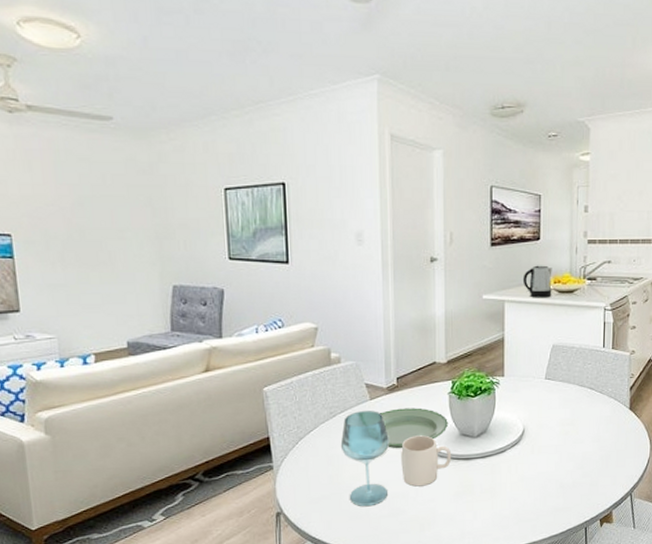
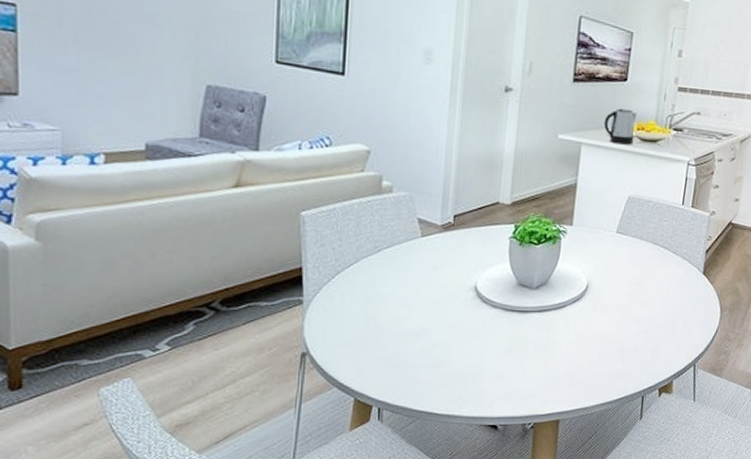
wine glass: present [340,411,390,507] -> none [382,248,439,355]
plate: present [380,407,448,449] -> none [431,249,506,294]
mug: present [401,435,452,487] -> none [448,281,507,337]

